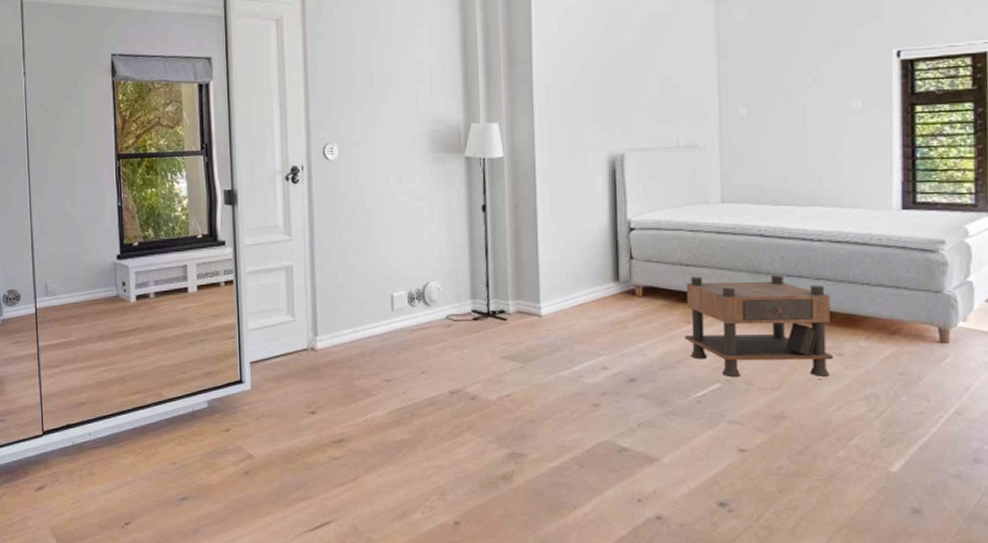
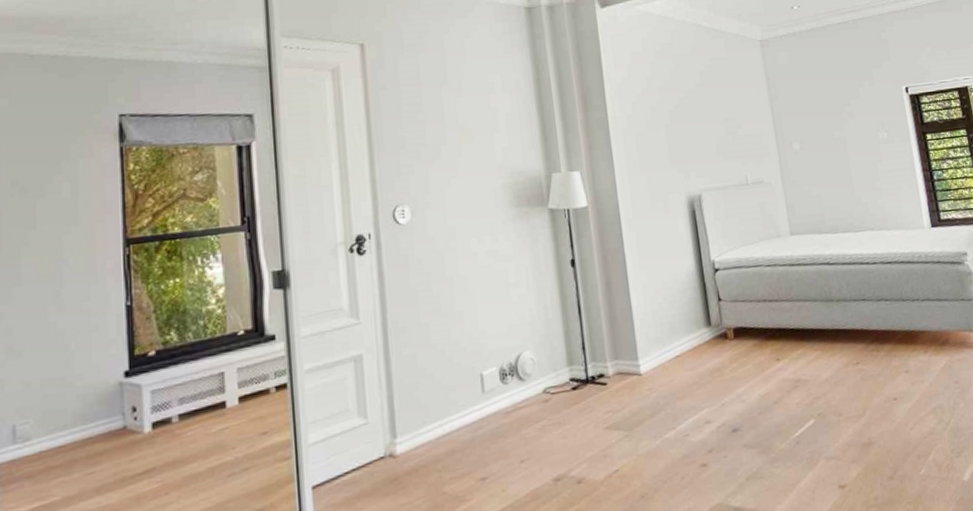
nightstand: present [684,275,833,377] -> none [771,300,903,411]

